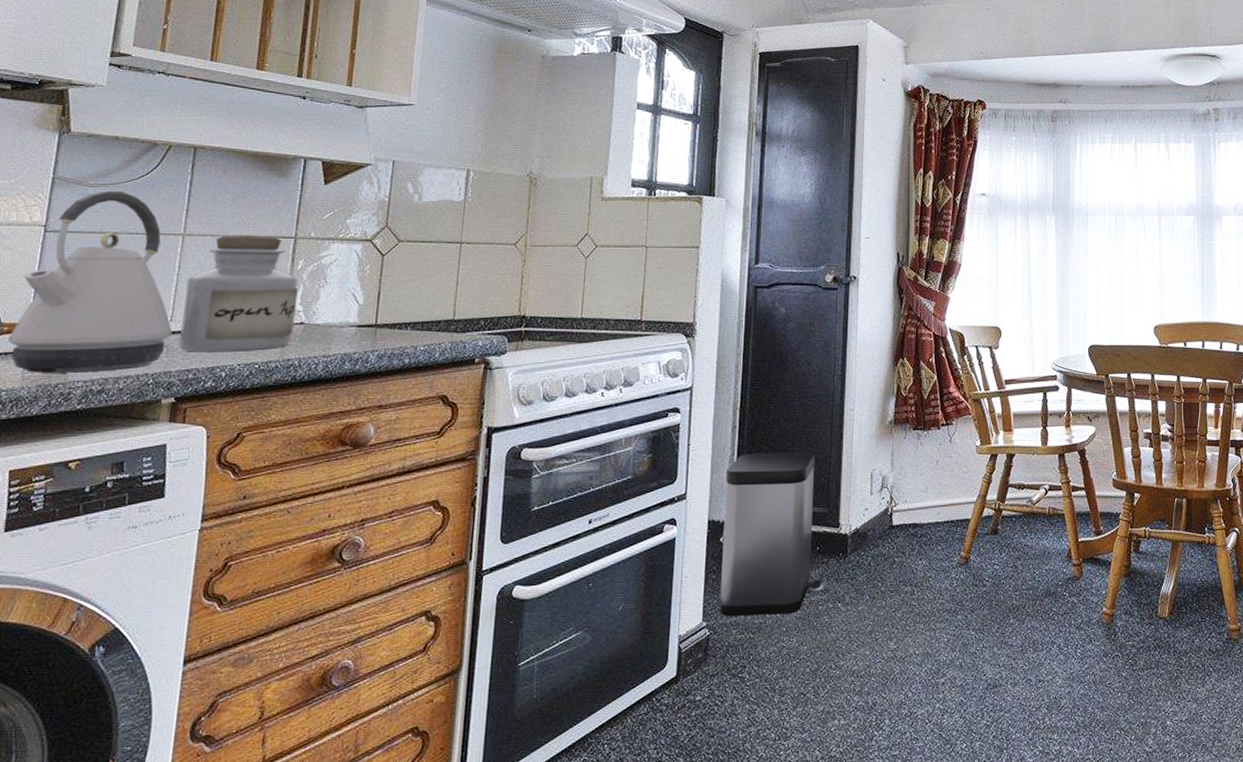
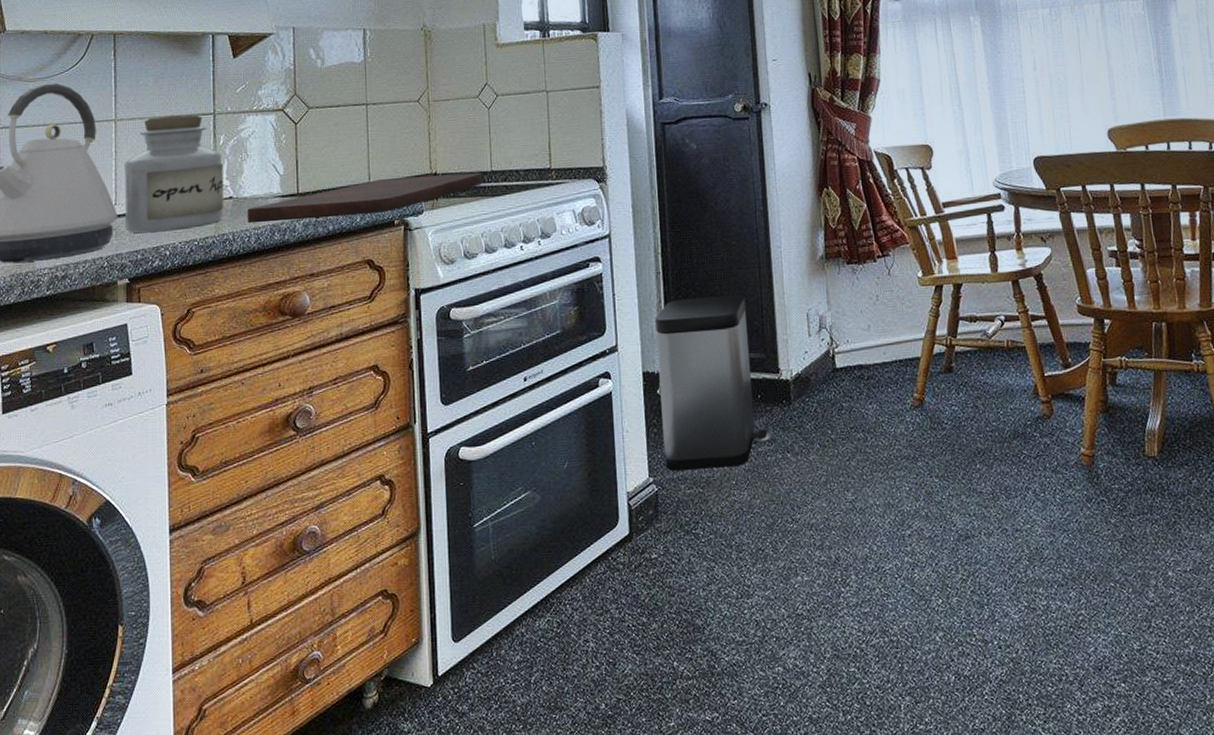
cutting board: none [317,318,571,351] -> present [248,172,482,223]

